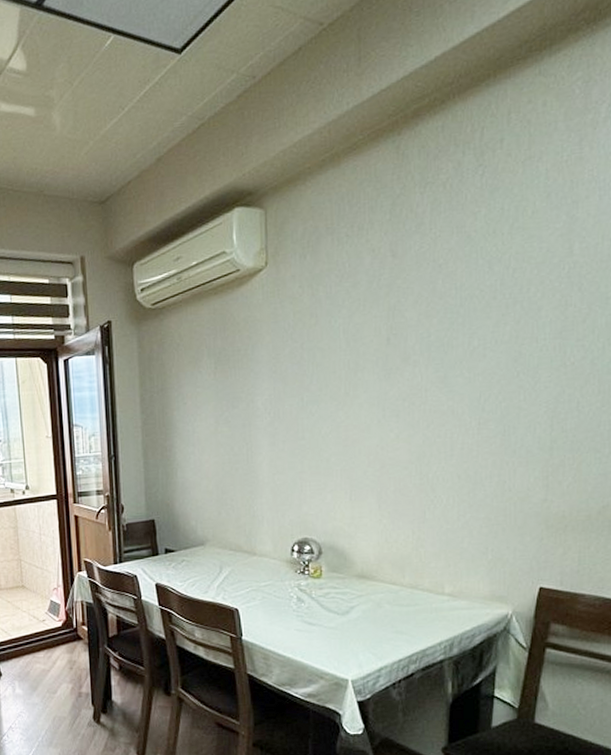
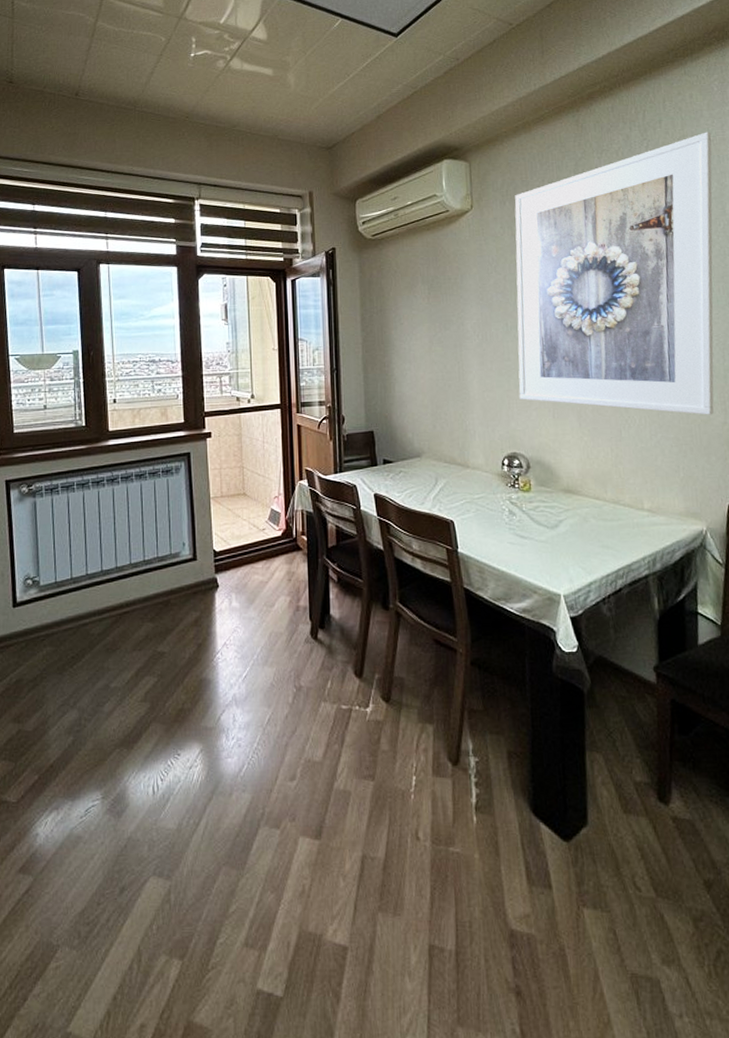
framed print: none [313,149,566,492] -> present [514,132,714,415]

